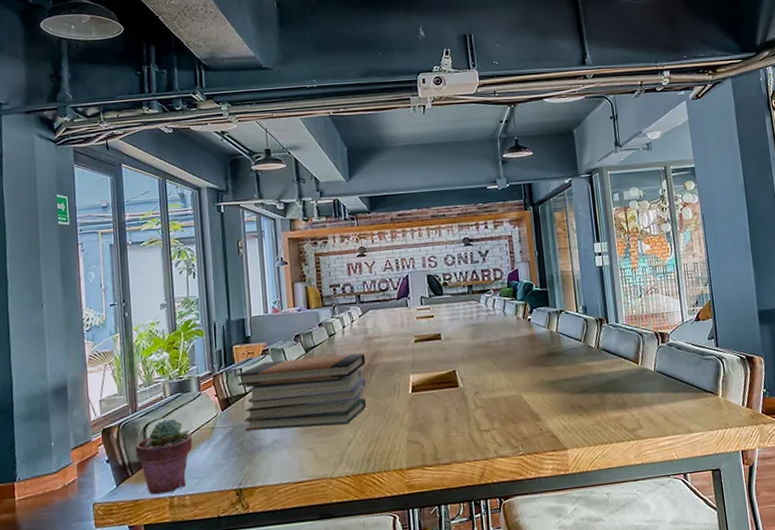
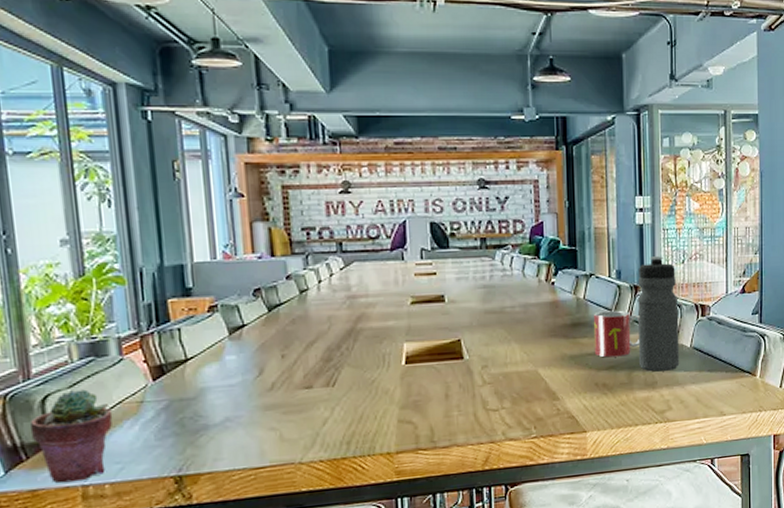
book stack: present [237,353,367,431] -> none [173,315,348,406]
mug: none [565,340,609,382] -> present [593,310,641,358]
water bottle: none [602,292,646,394] -> present [637,256,680,372]

